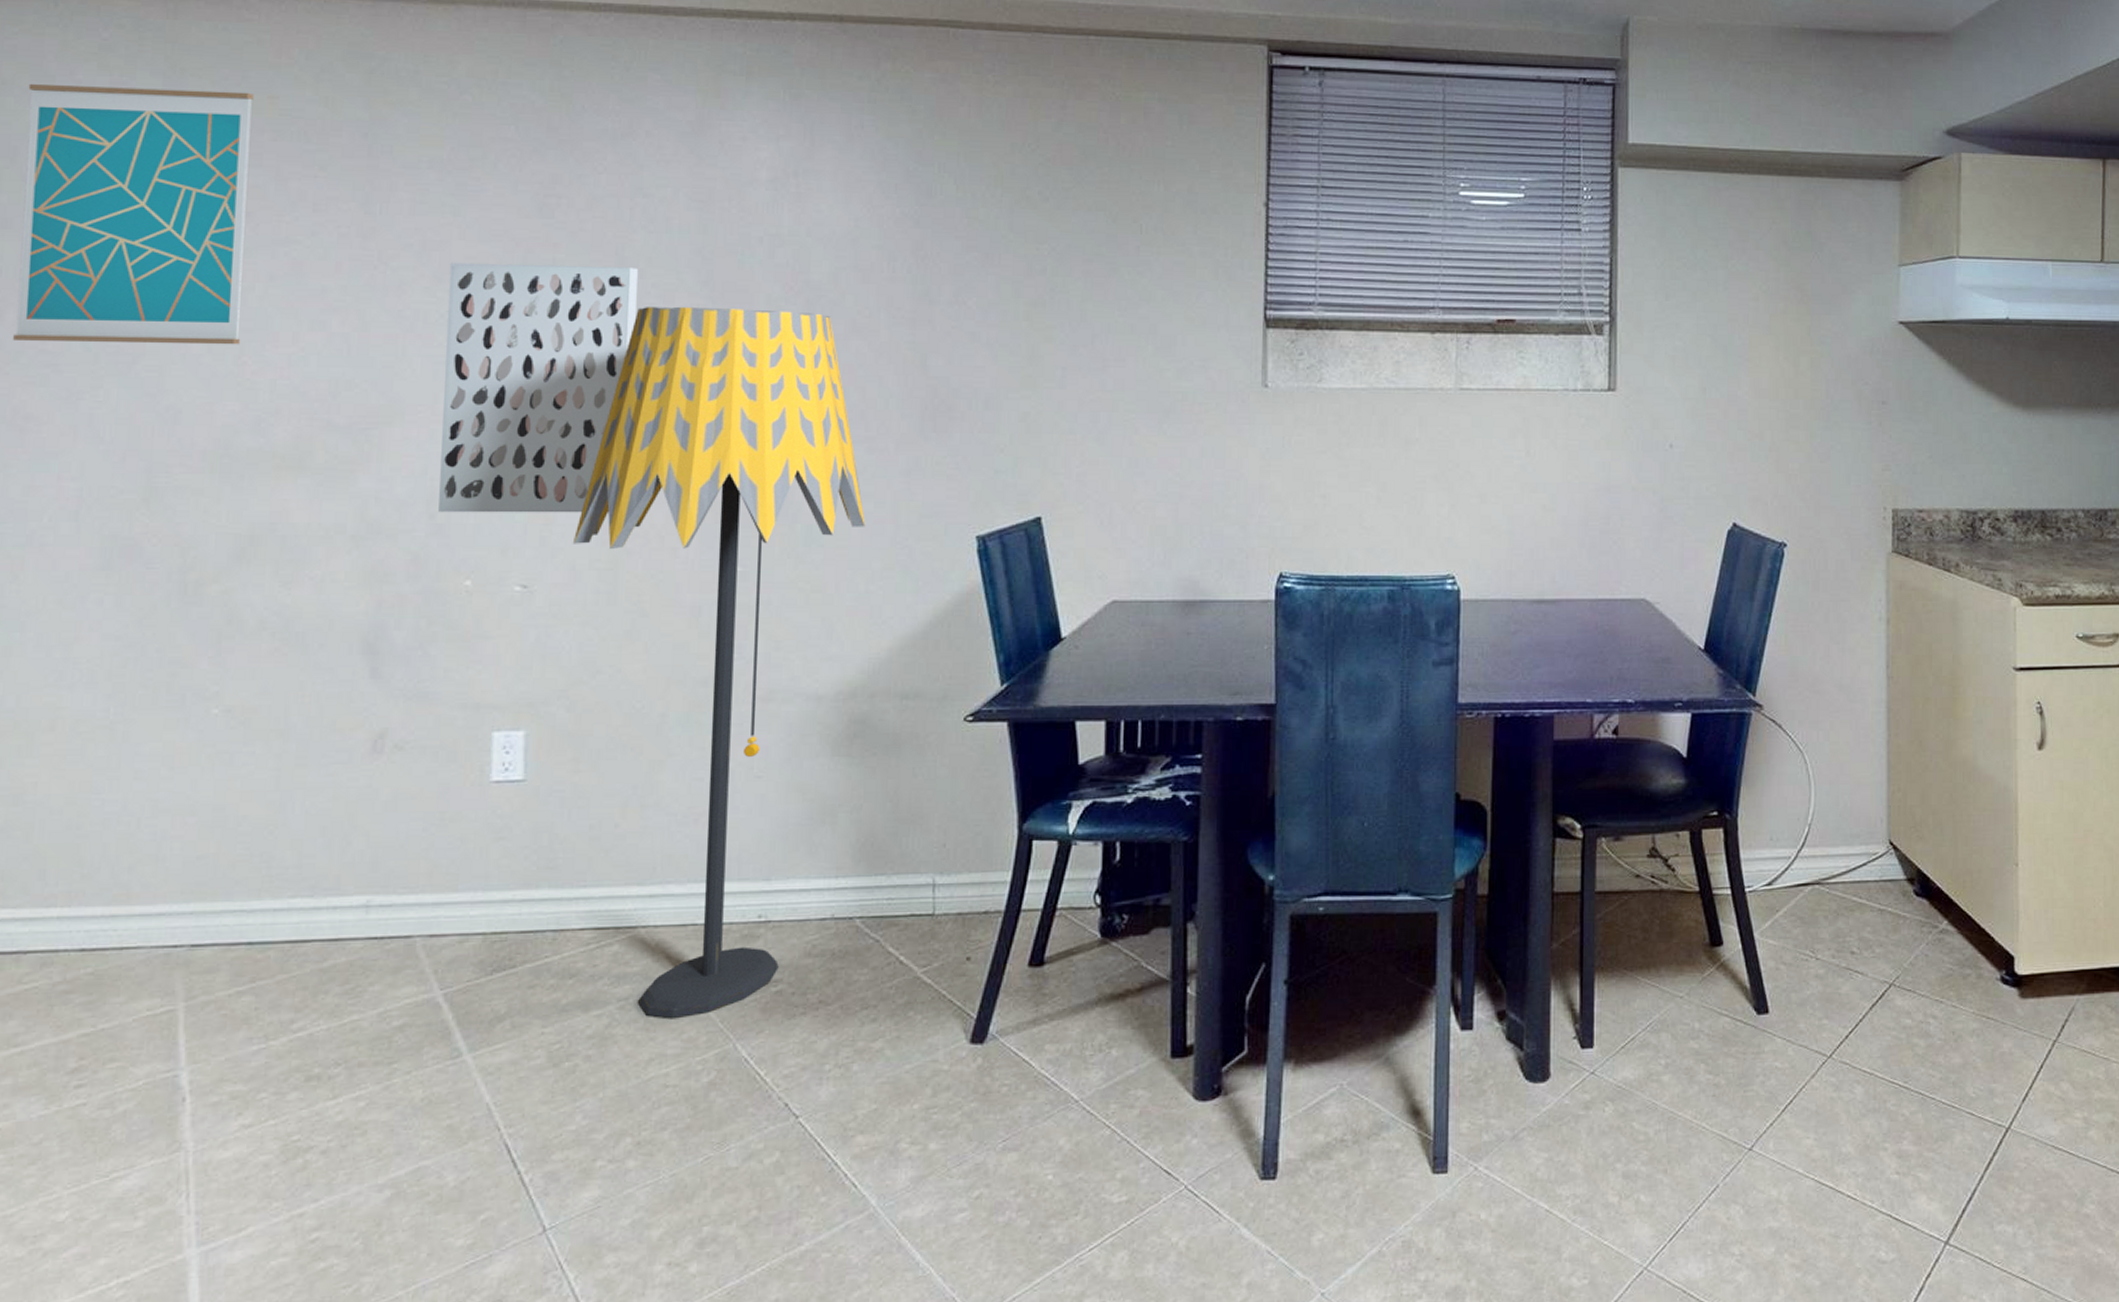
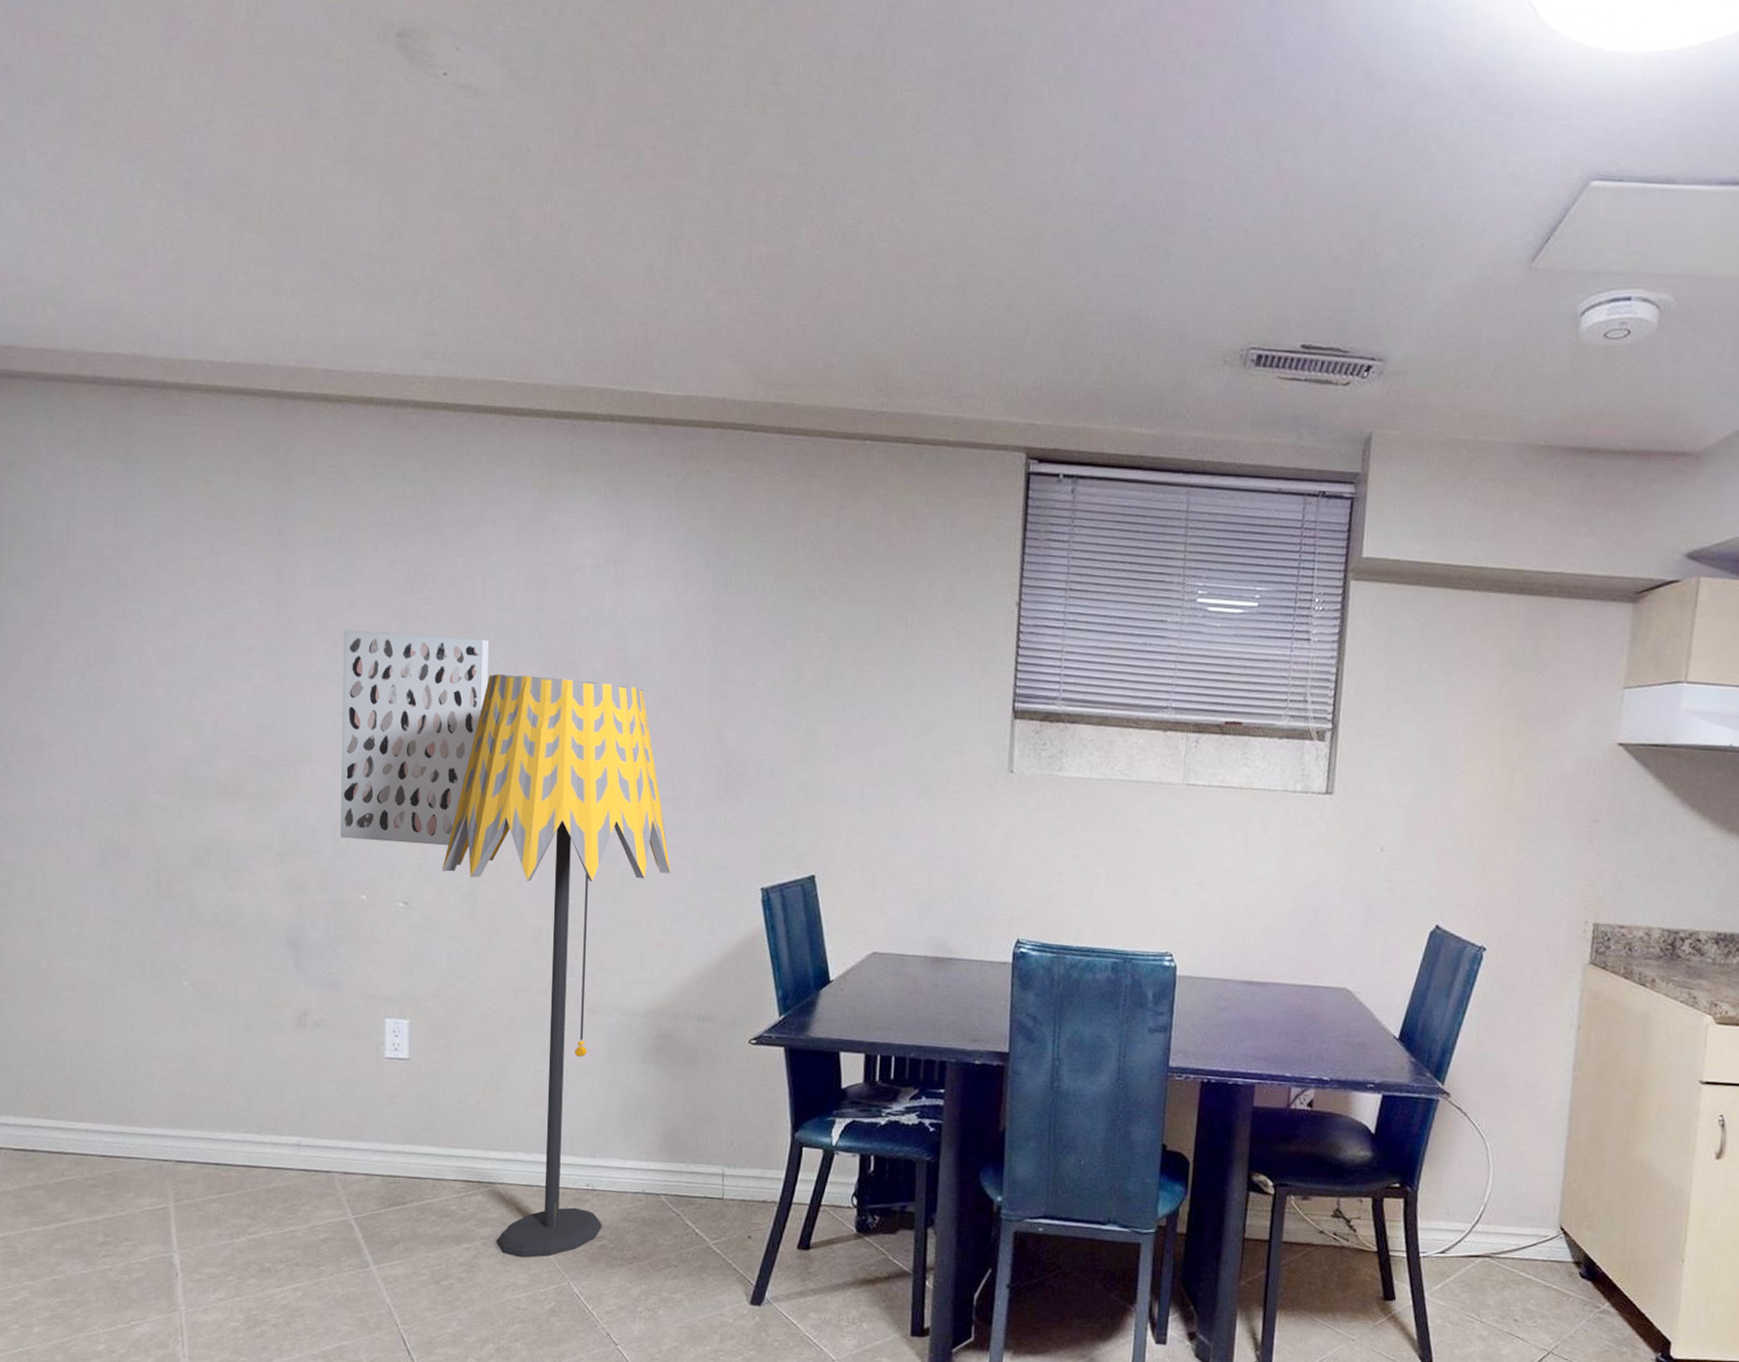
wall art: present [13,83,254,345] -> none [27,465,191,691]

